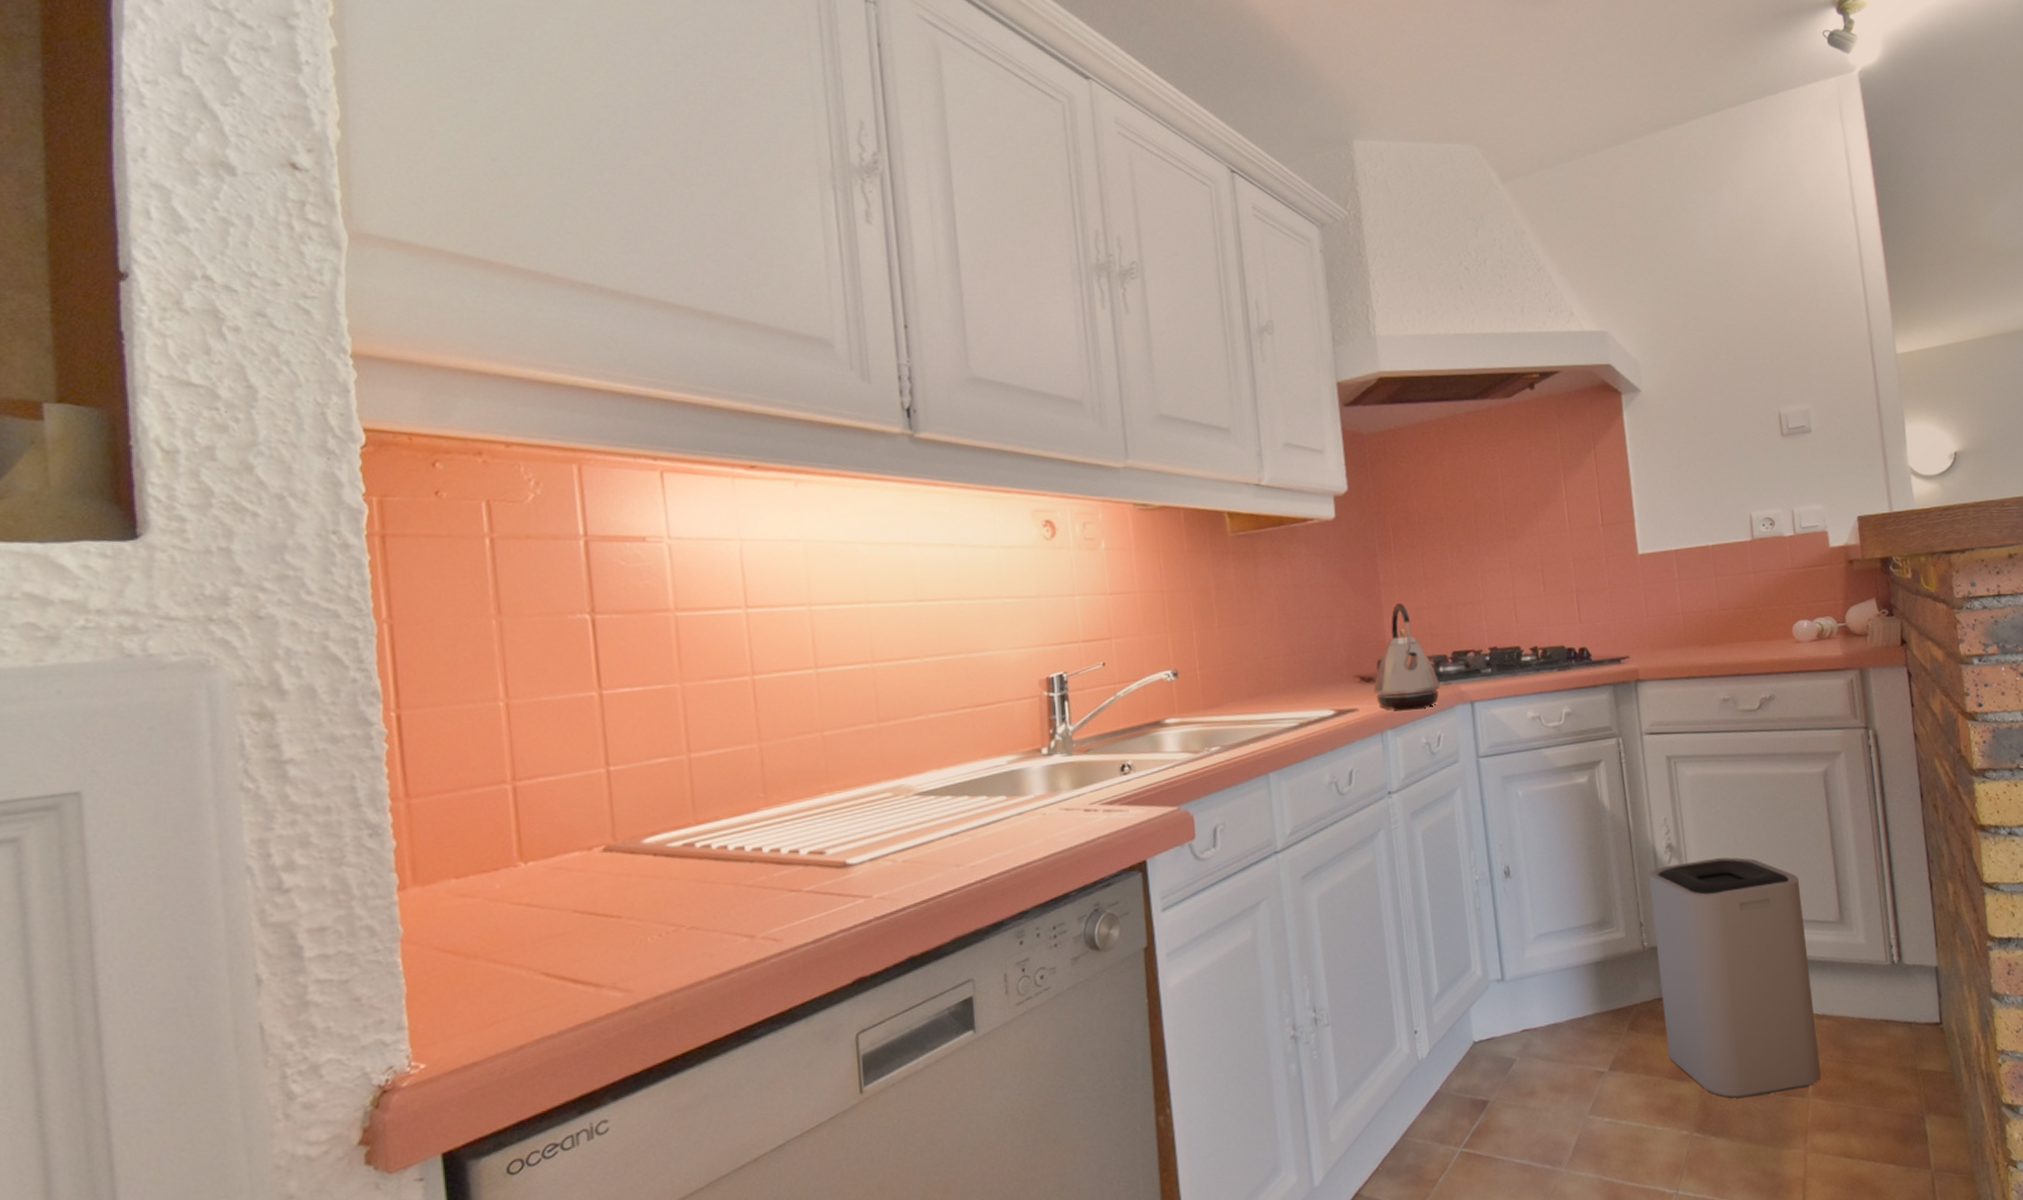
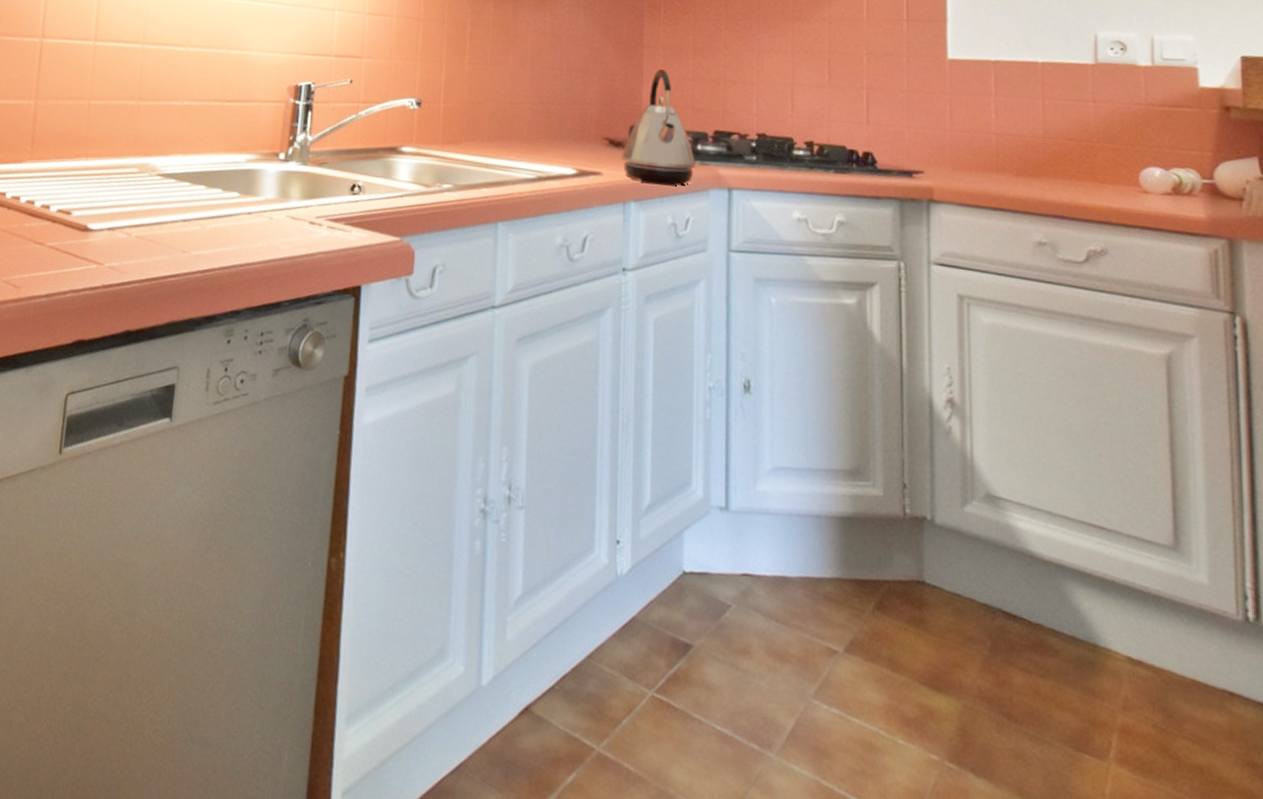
trash can: present [1648,857,1821,1098] -> none [920,423,1129,748]

